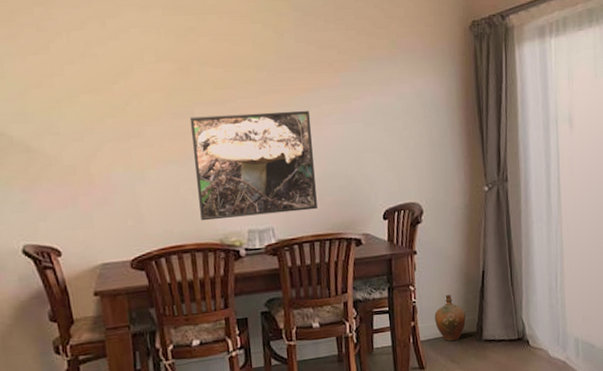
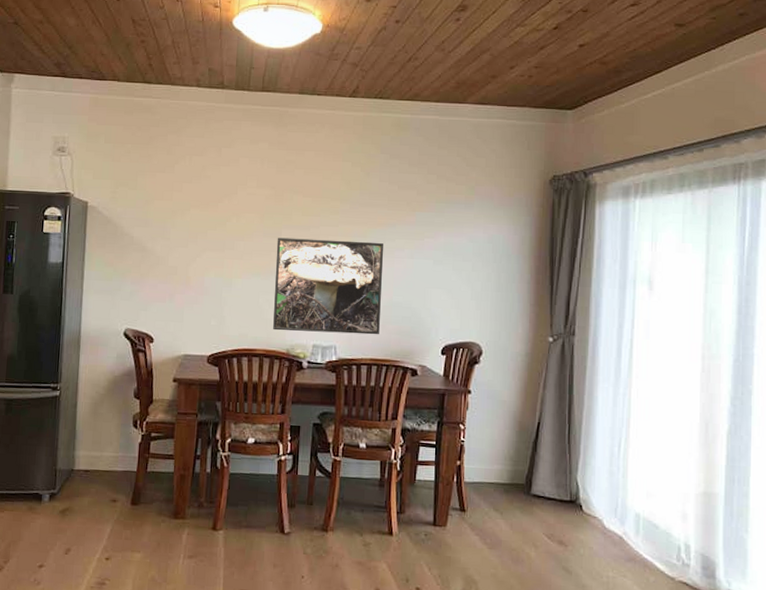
ceramic jug: present [434,294,466,341] -> none [482,439,515,489]

